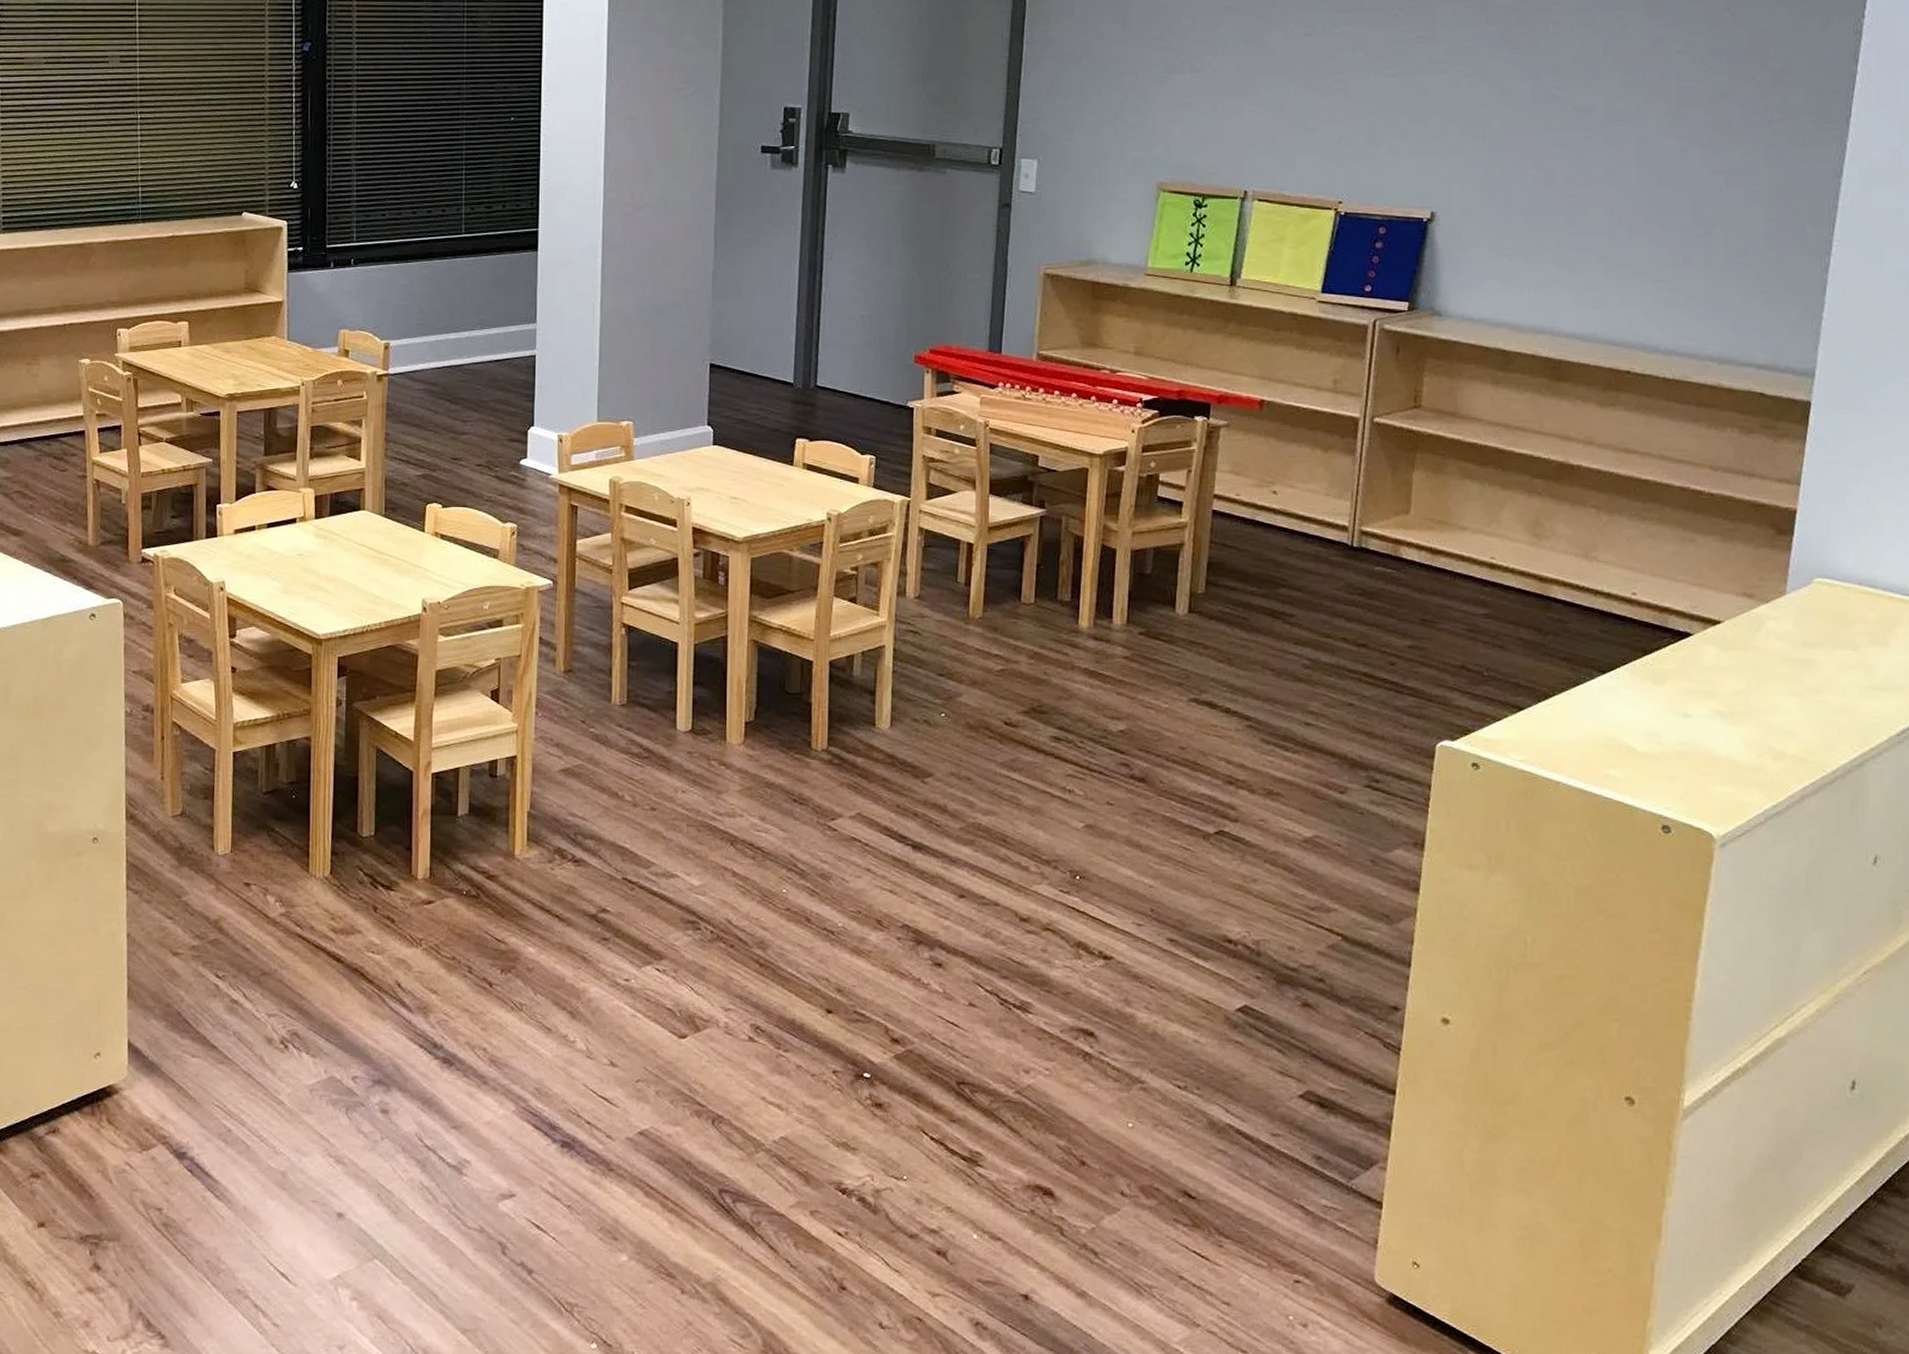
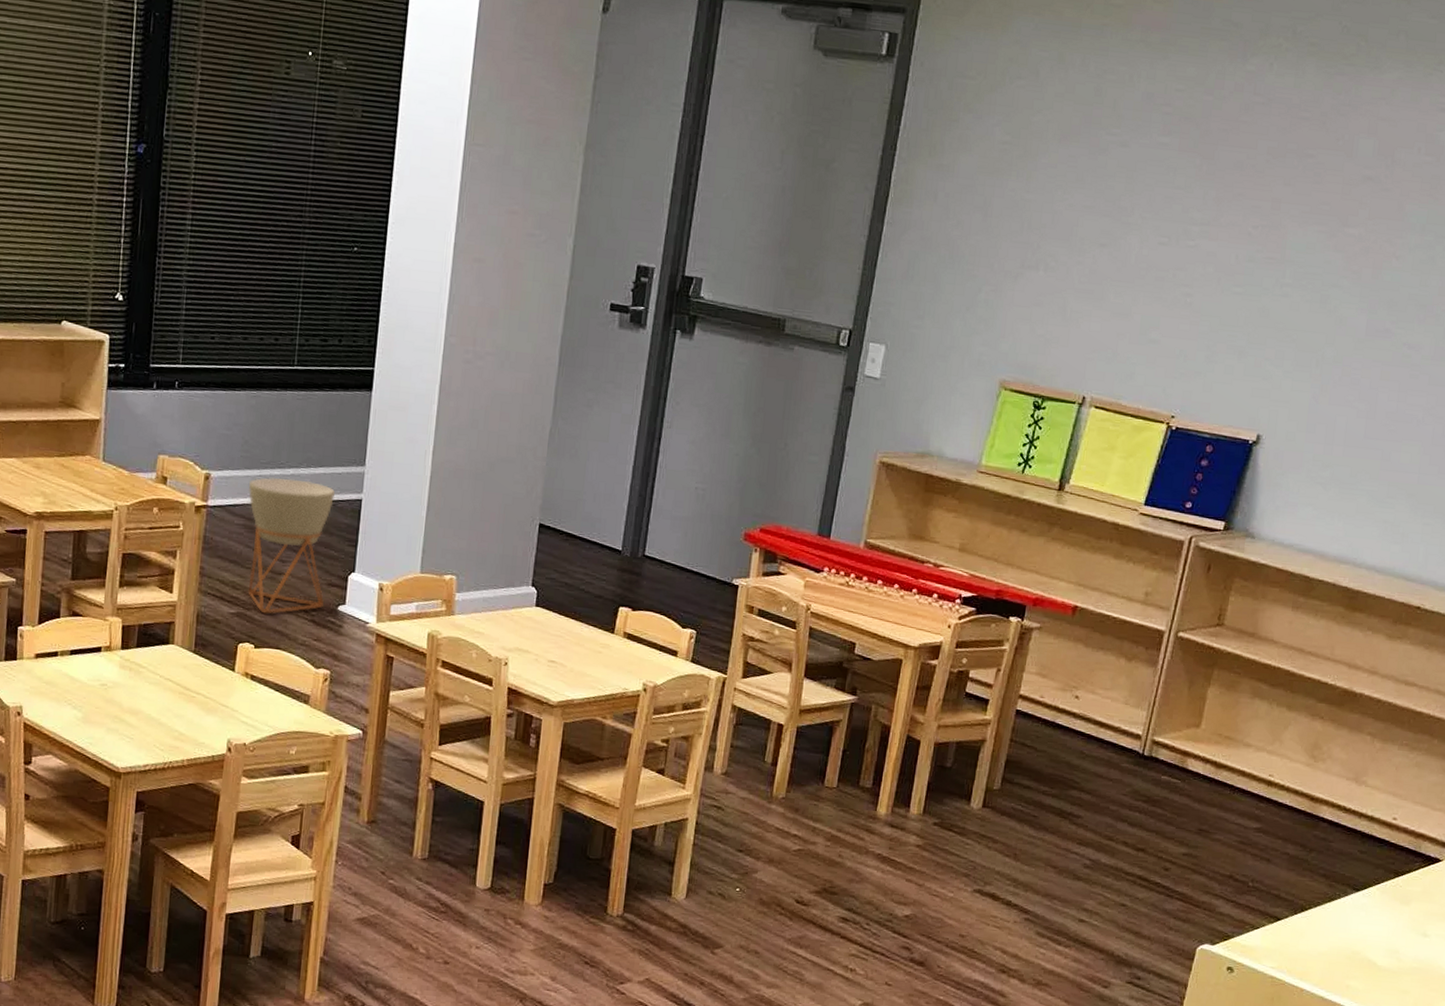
planter: none [427,341,510,474] -> present [248,477,335,614]

